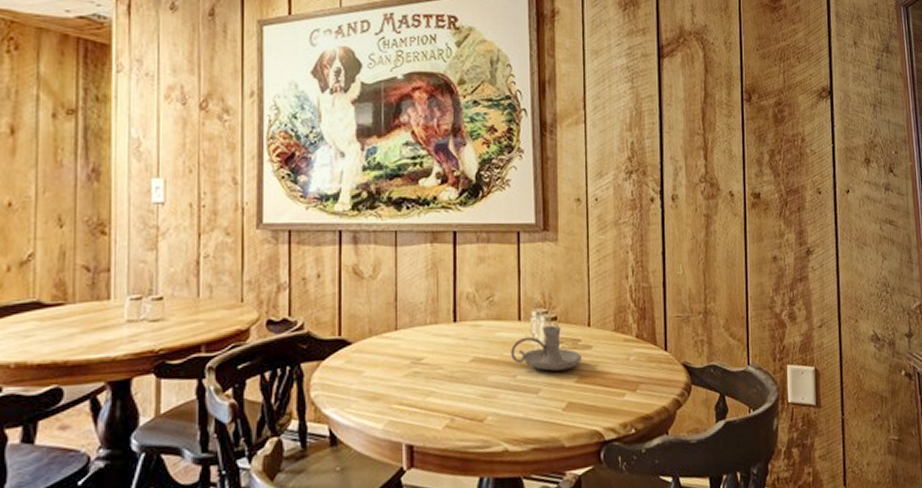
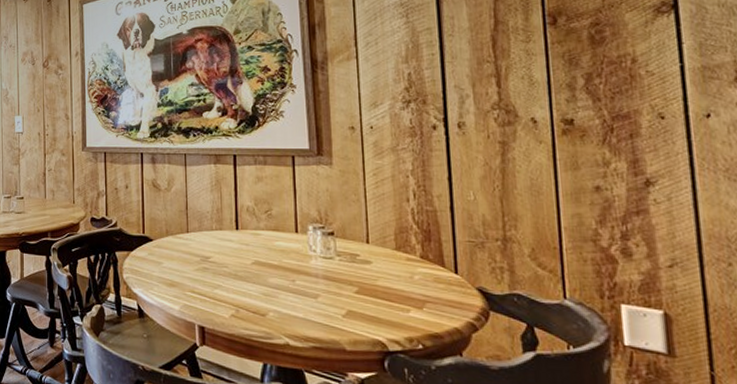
candle holder: present [511,326,581,371] -> none [289,240,361,281]

